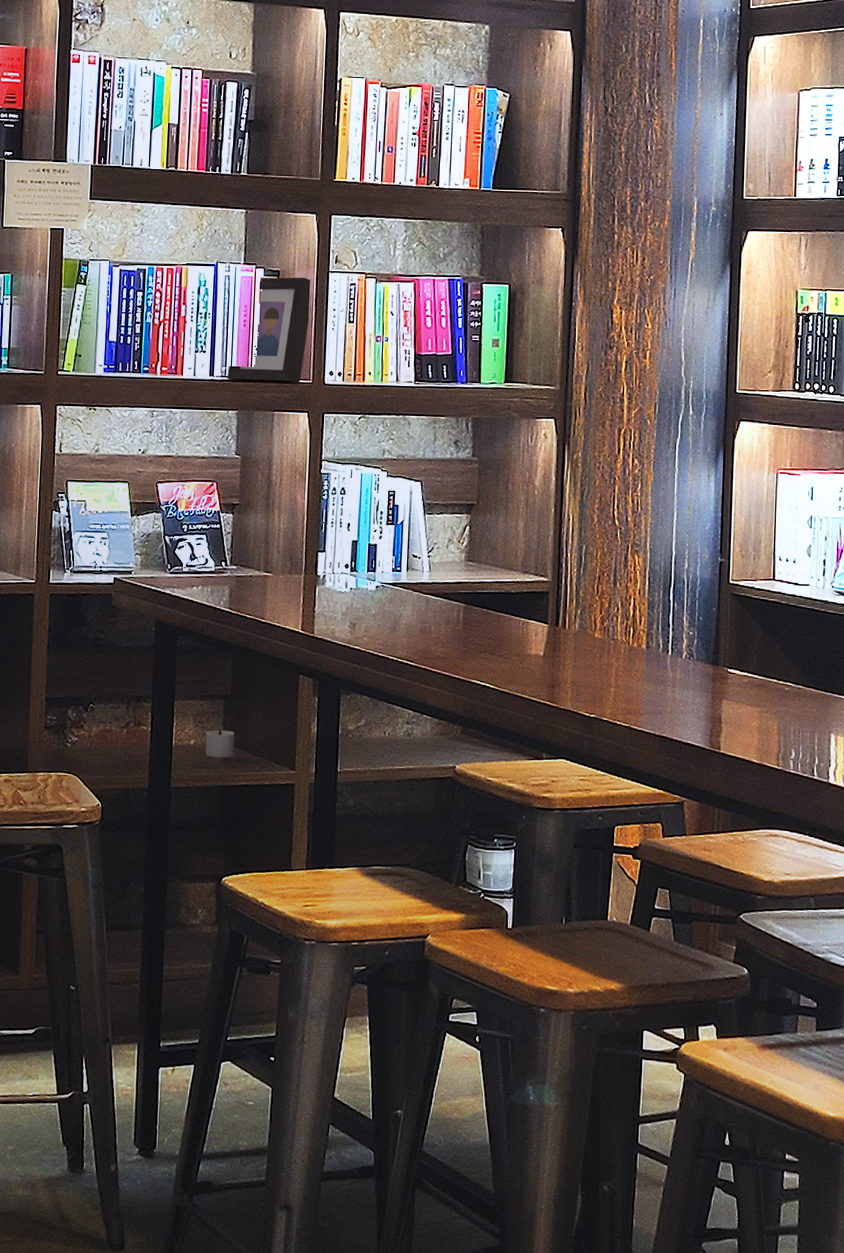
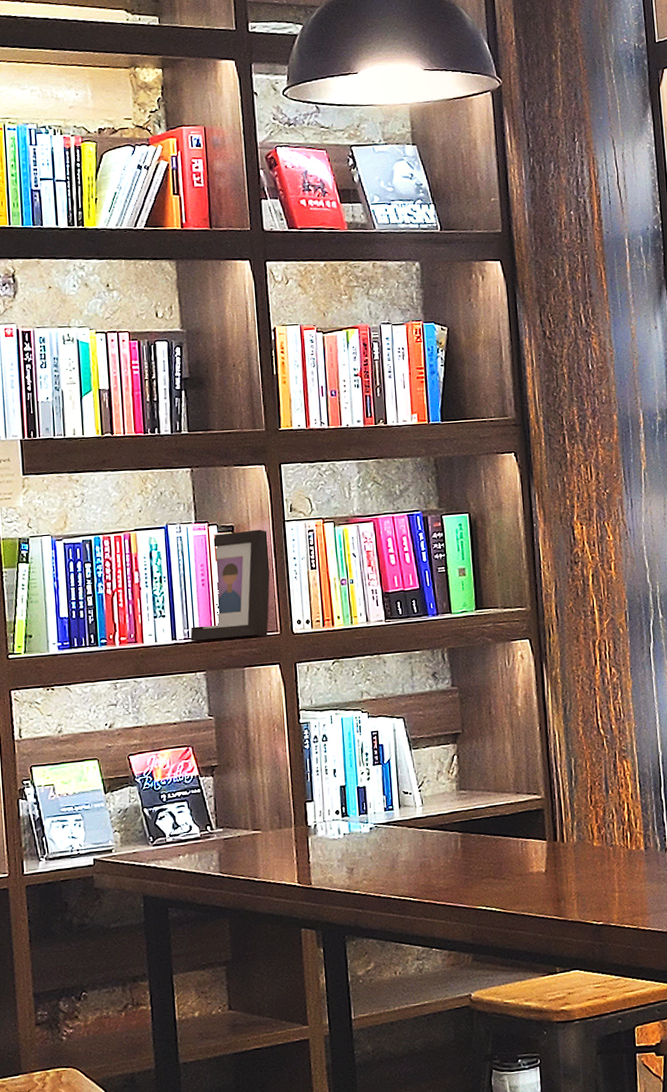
candle: present [205,730,234,758] -> none [210,996,242,1027]

